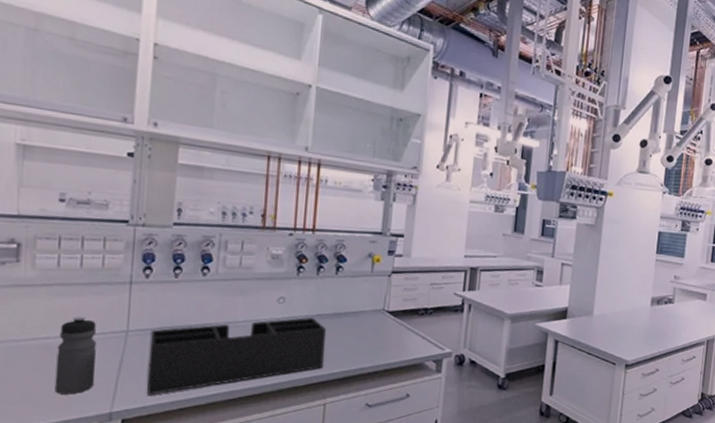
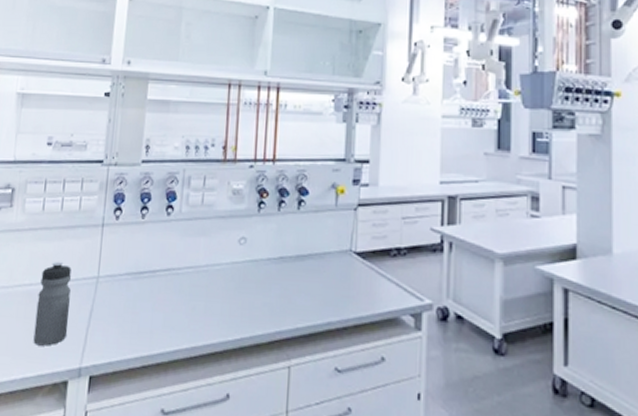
desk organizer: present [146,317,326,395] -> none [113,260,289,349]

